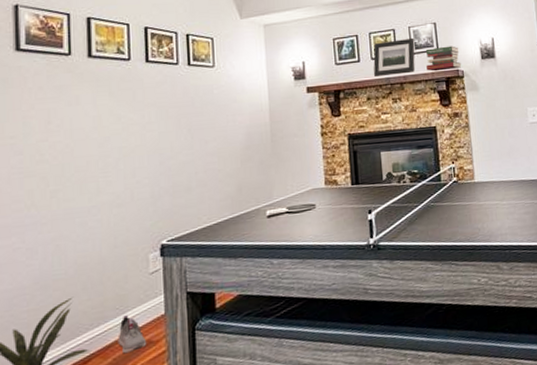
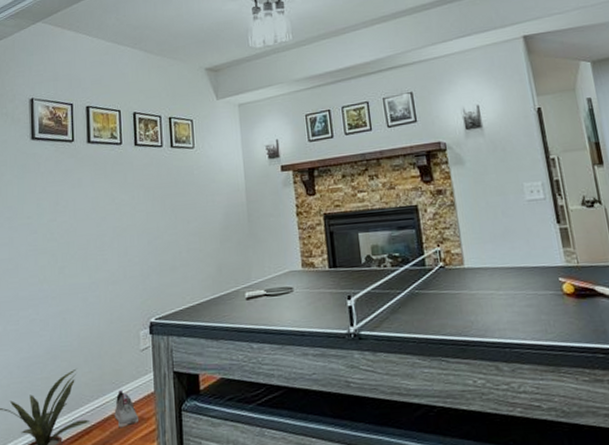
picture frame: present [373,37,415,77] -> none [347,109,392,153]
books: present [426,46,461,72] -> none [403,116,443,145]

